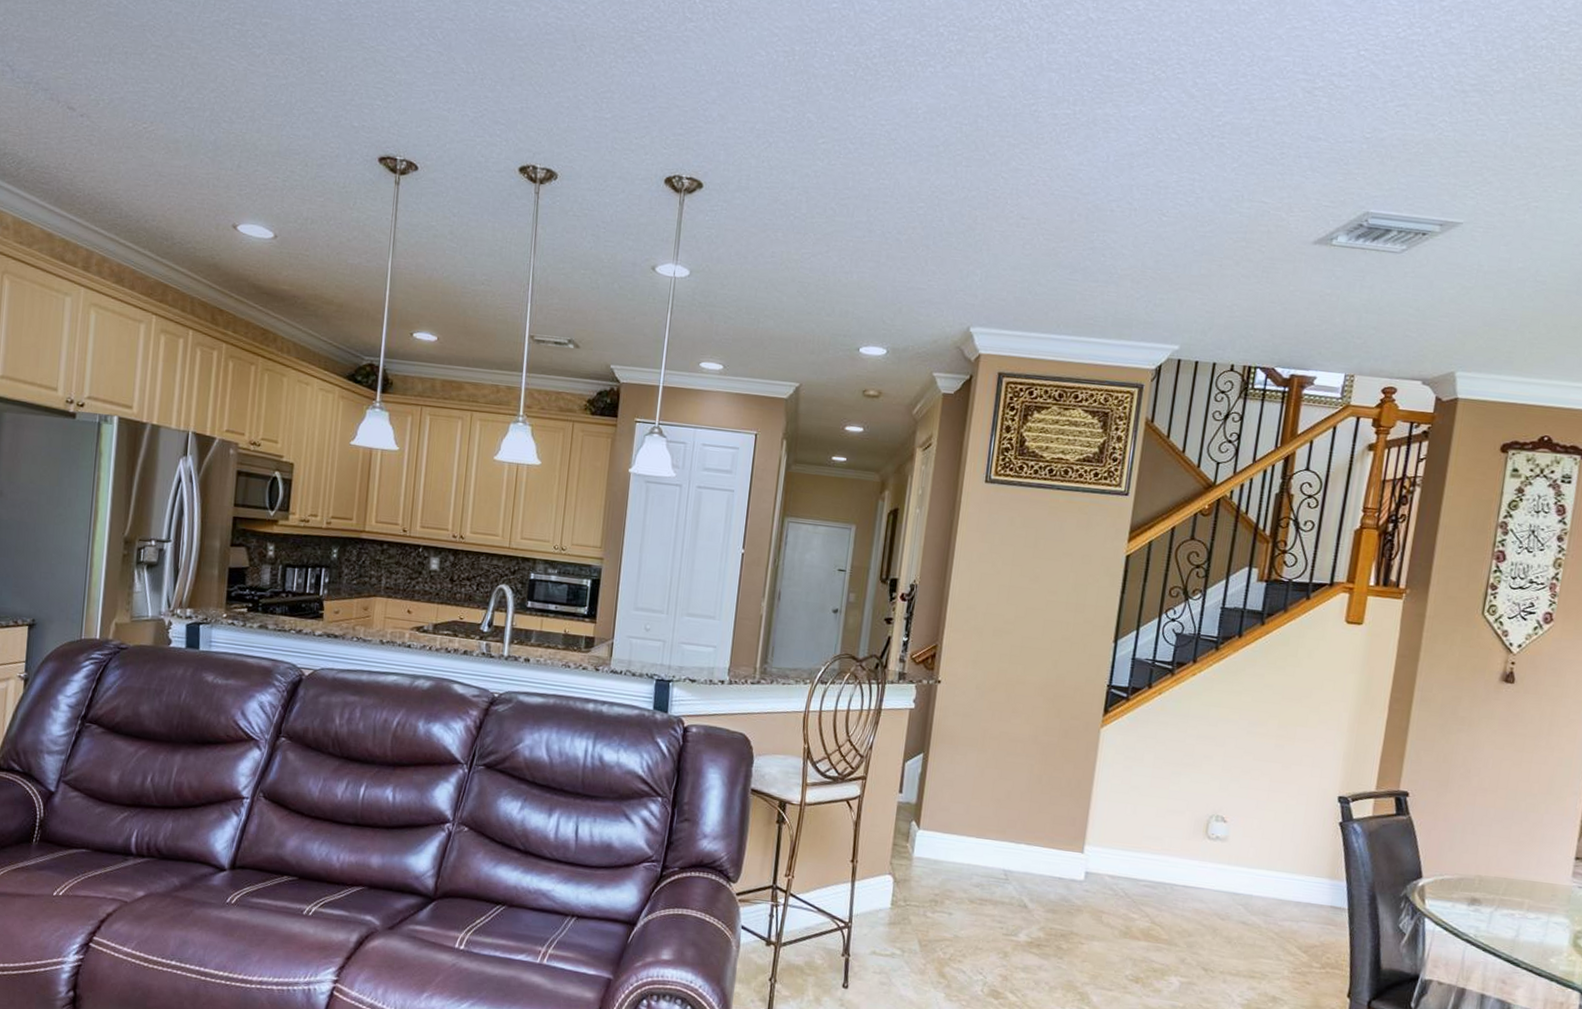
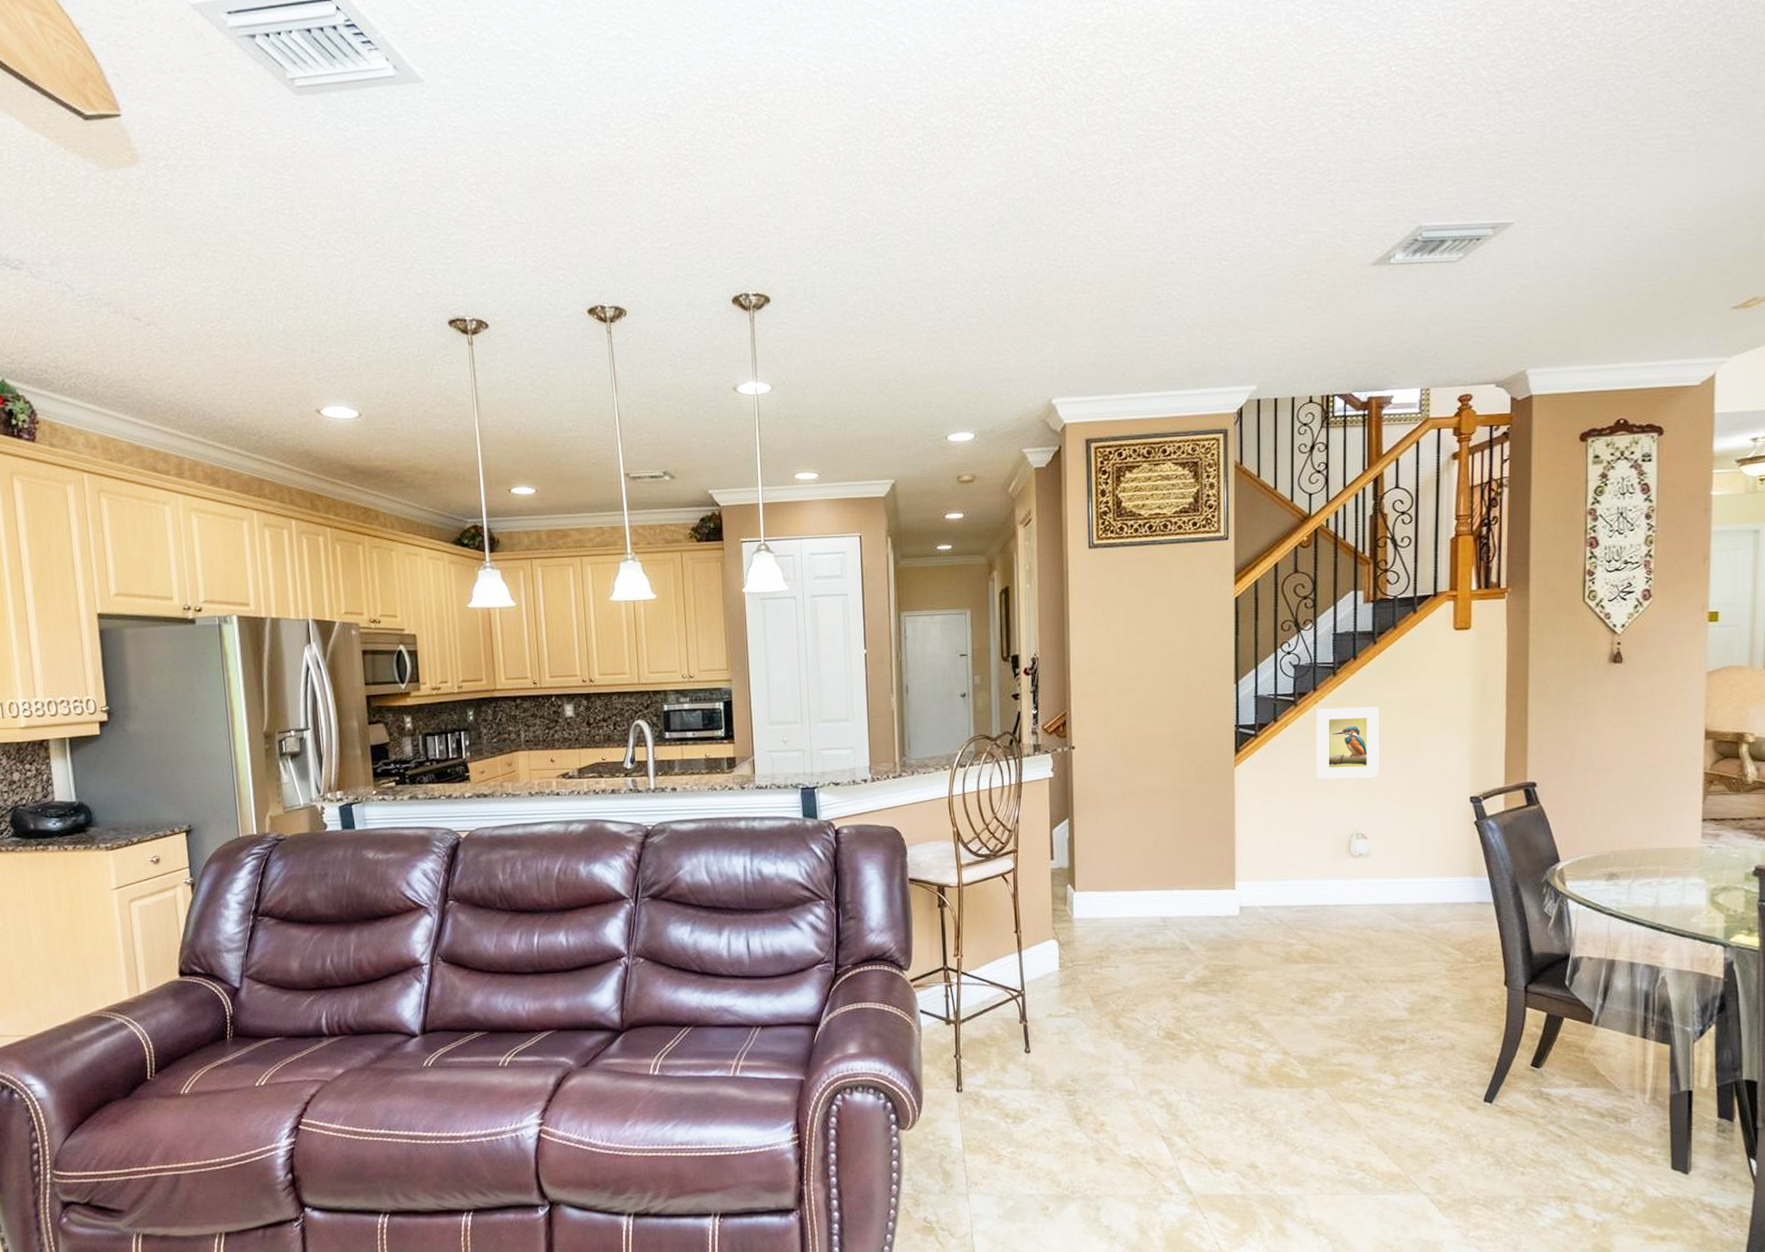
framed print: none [1183,681,1258,761] -> present [1316,706,1379,780]

